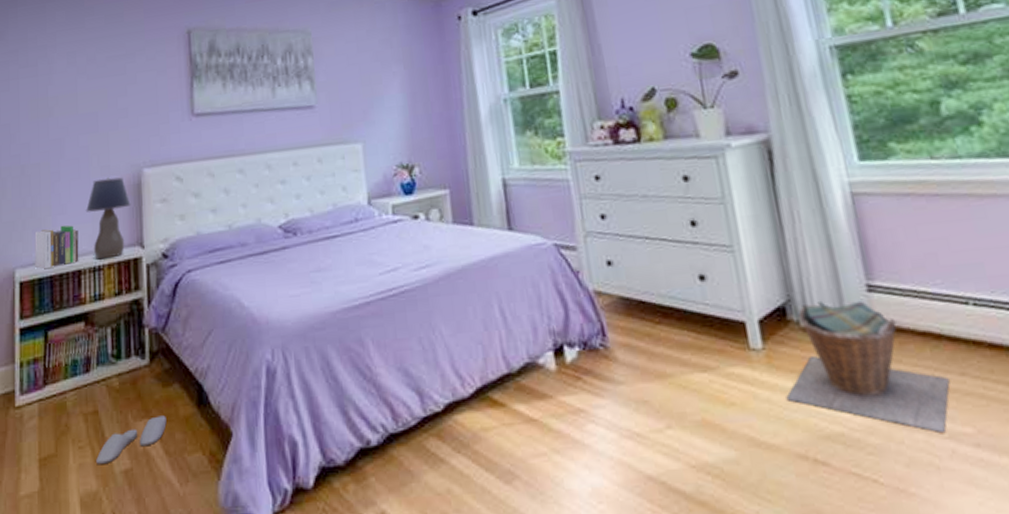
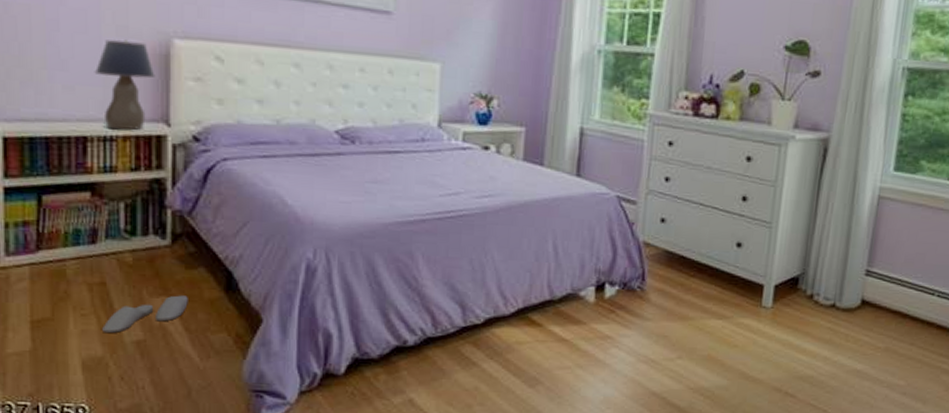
books: present [34,224,79,270] -> none [23,83,85,129]
laundry basket: present [786,300,950,432] -> none [778,277,901,382]

